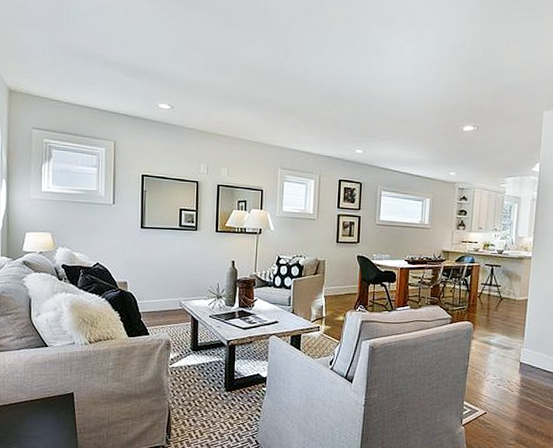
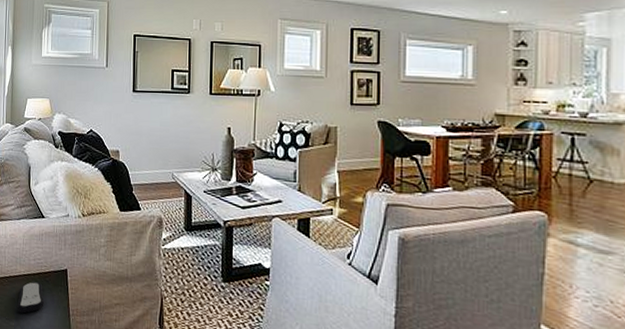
remote control: none [19,407,49,437] -> present [17,282,44,314]

